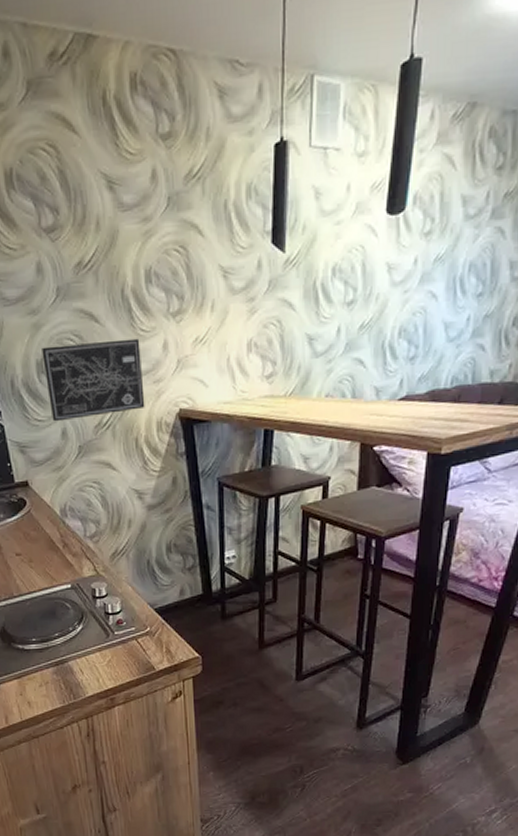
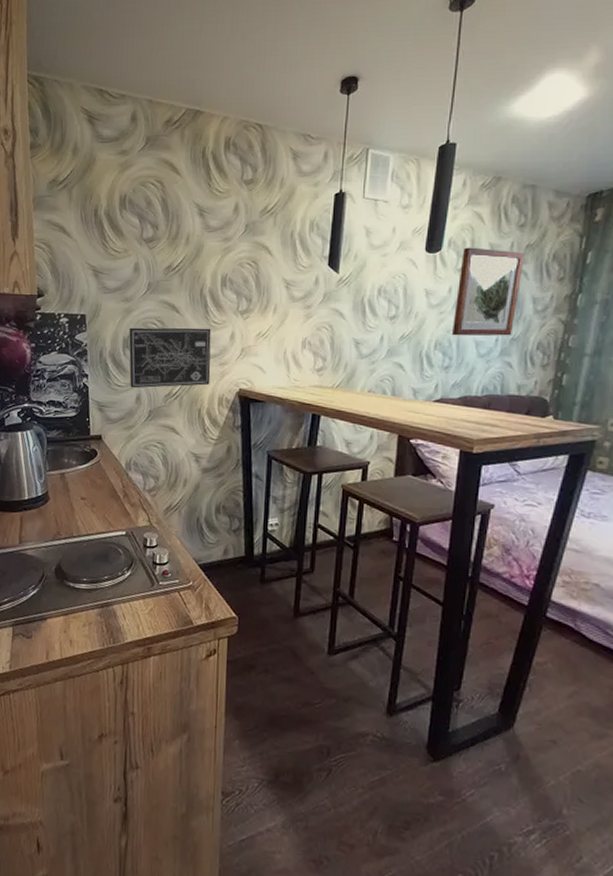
wall art: none [419,202,504,319] -> present [452,247,526,336]

